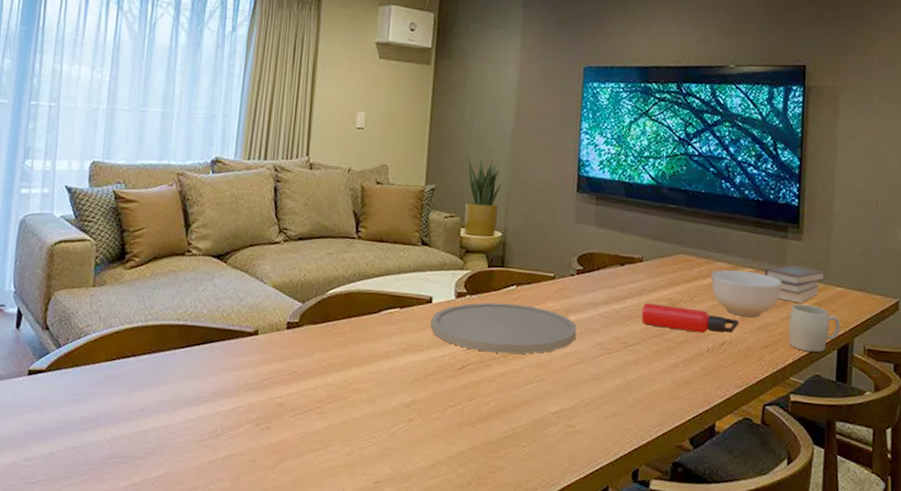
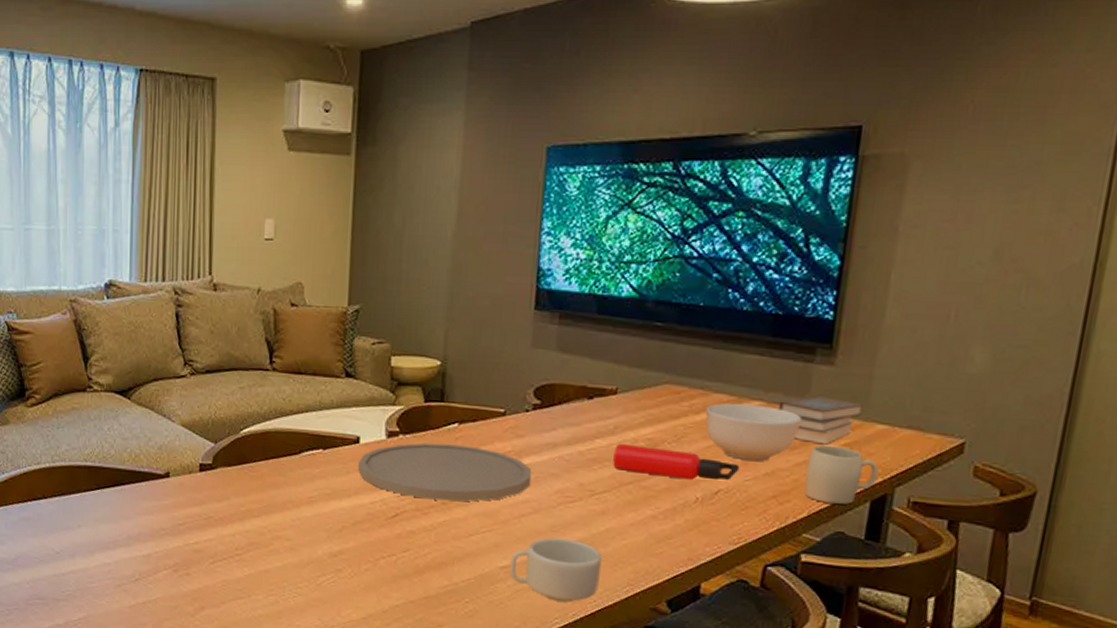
planter: present [464,158,504,237] -> none [395,270,443,366]
mug: none [560,385,637,443] -> present [509,537,603,602]

